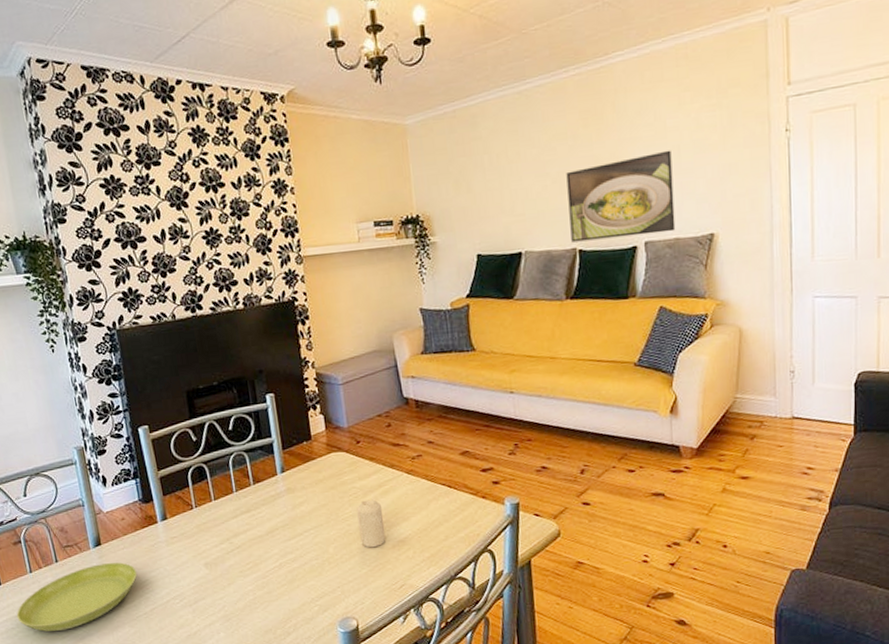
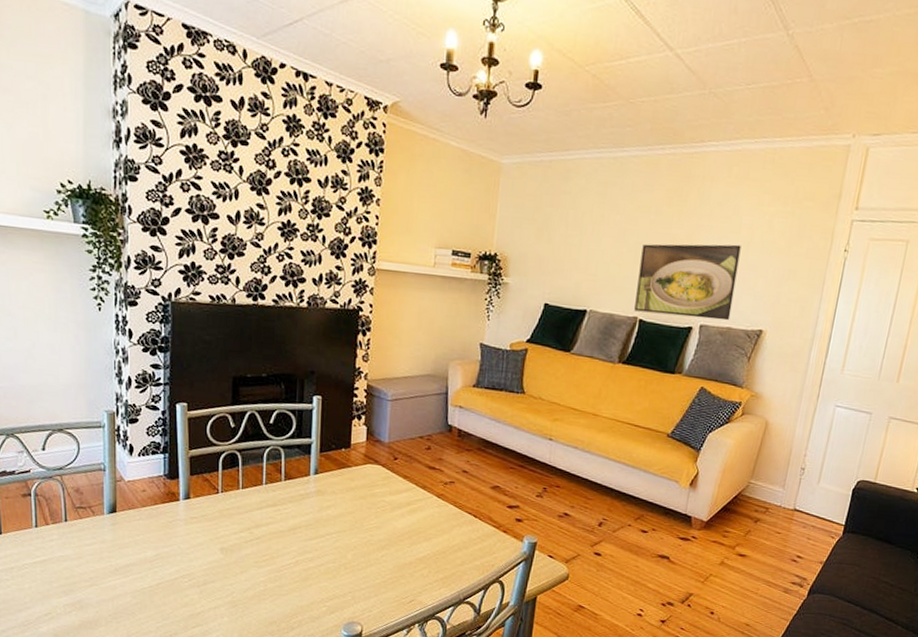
saucer: present [16,562,138,632] -> none [13,531,149,590]
candle: present [356,499,386,548] -> none [380,514,407,561]

